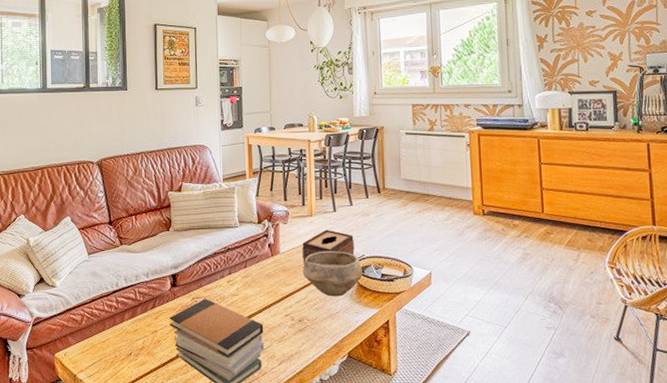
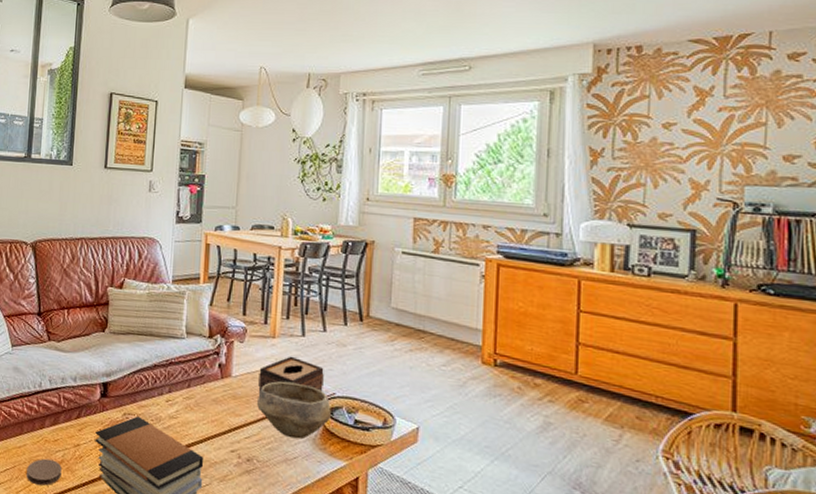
coaster: none [112,348,143,371] -> present [26,458,62,486]

